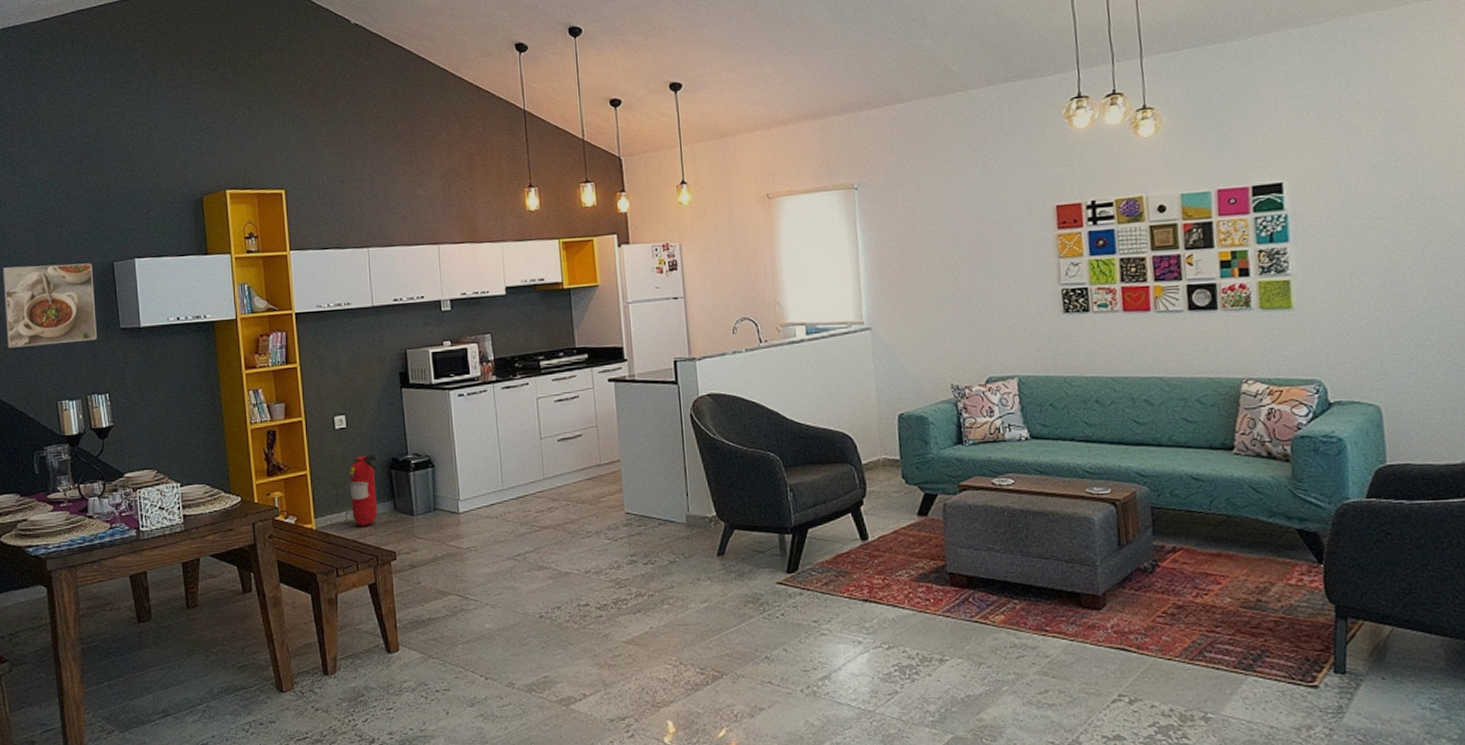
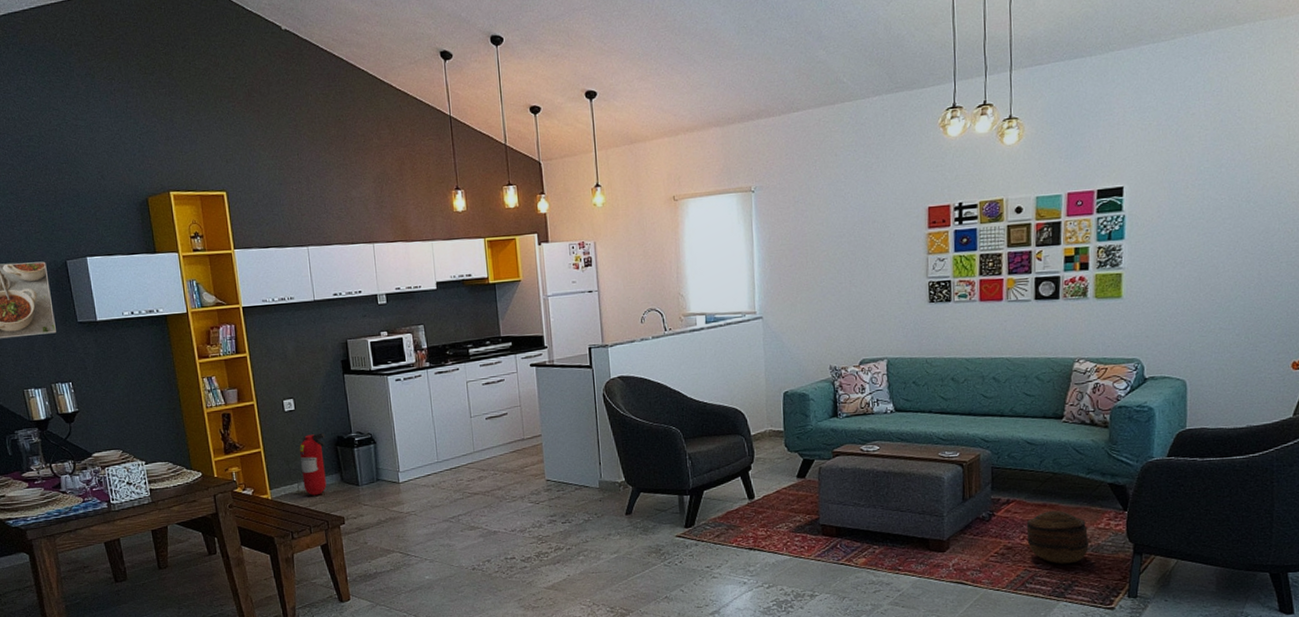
basket: none [1198,562,1279,629] -> present [1026,511,1089,564]

